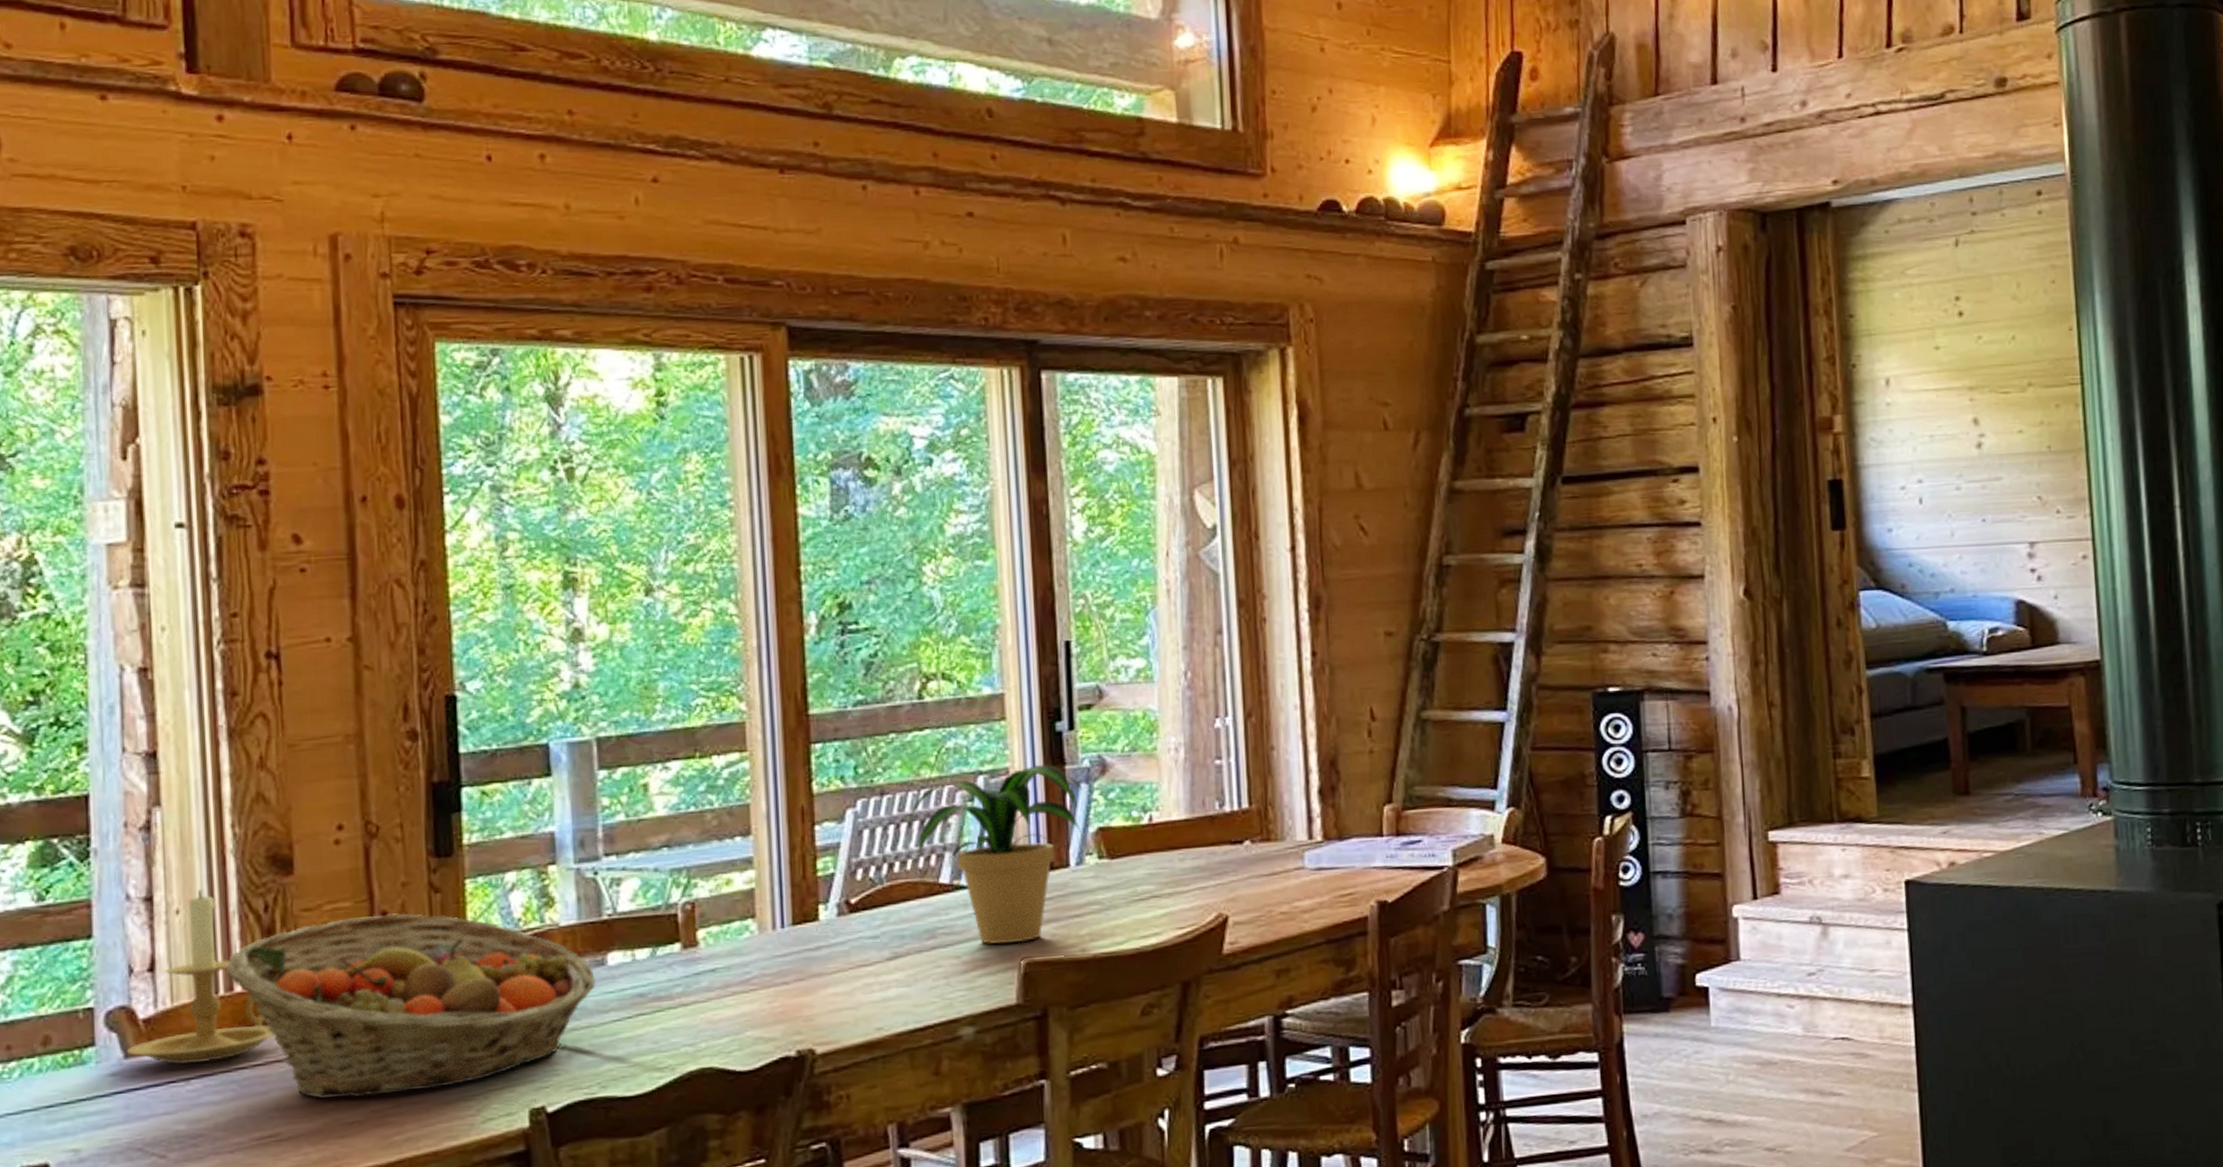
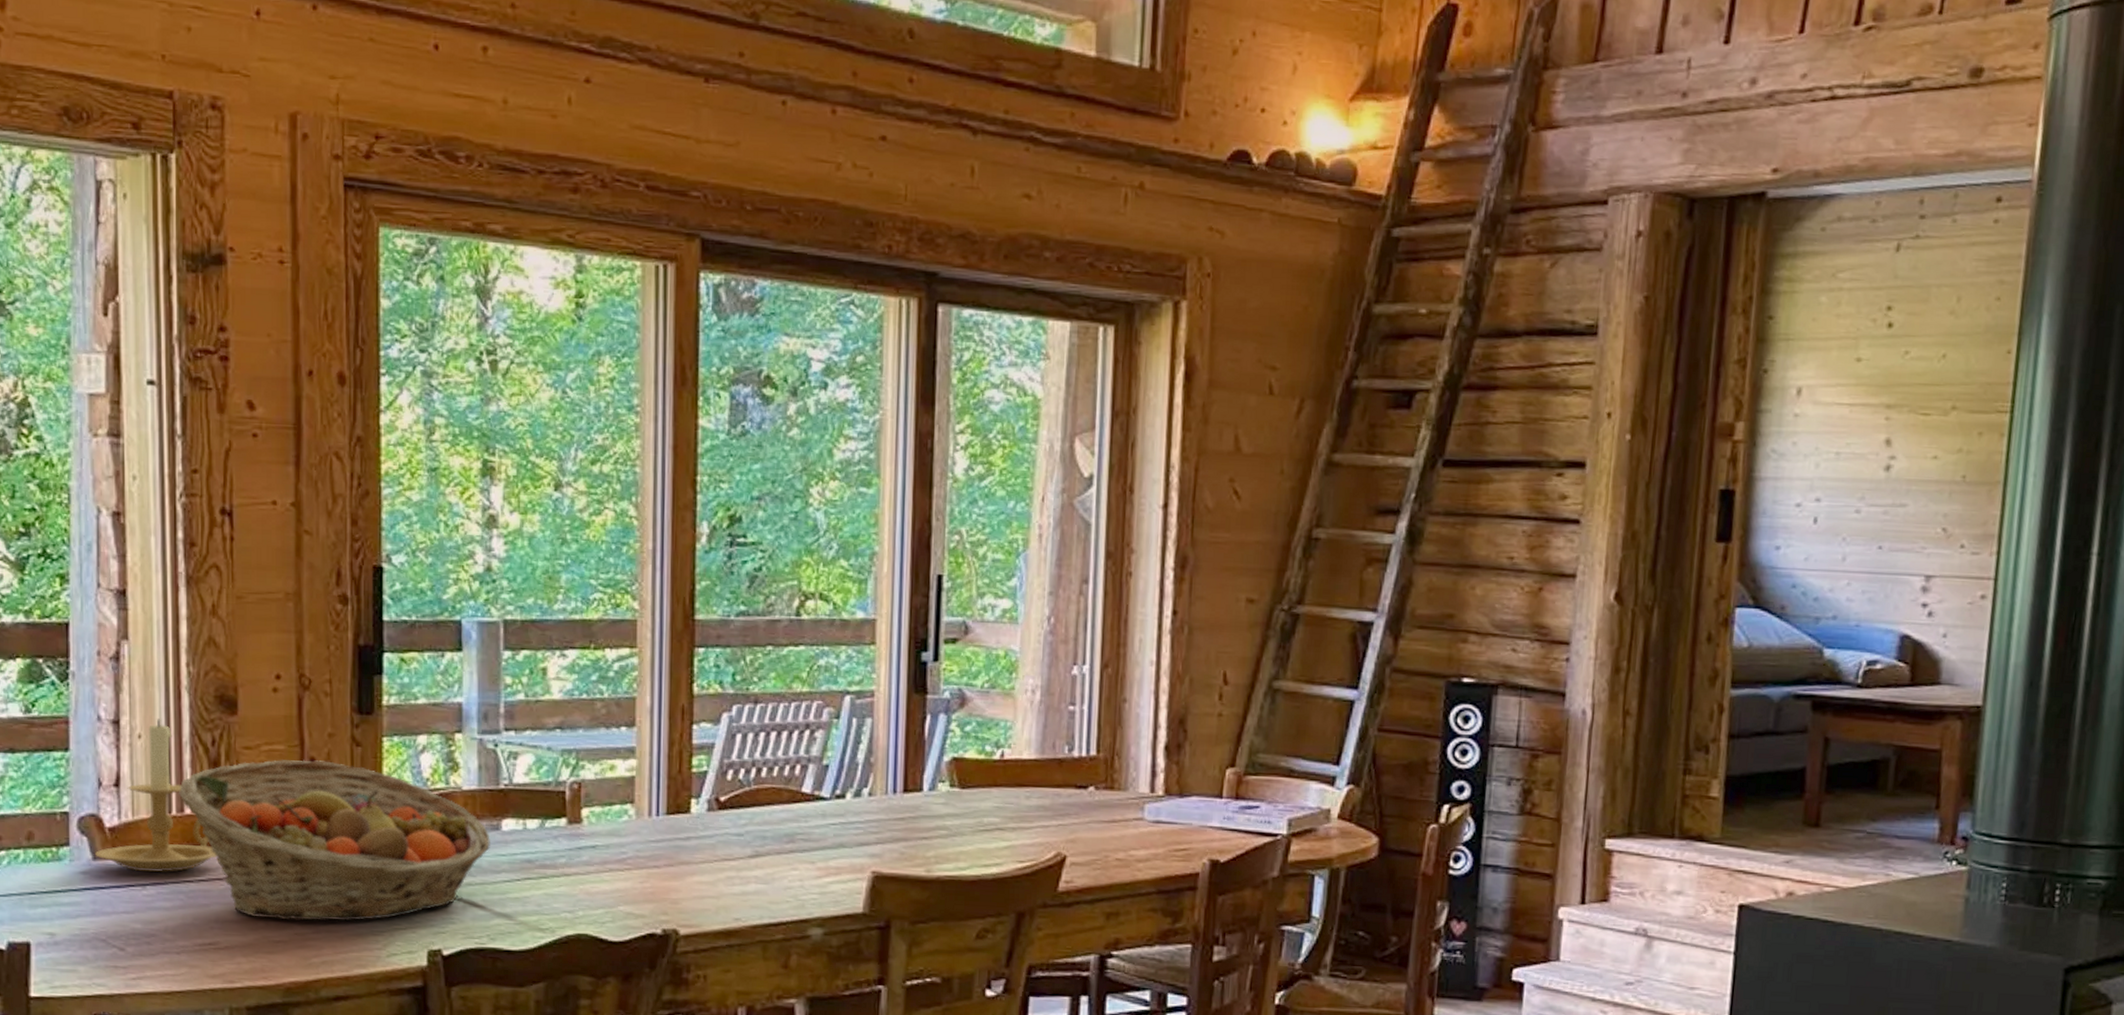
potted plant: present [908,764,1083,944] -> none [778,690,941,857]

